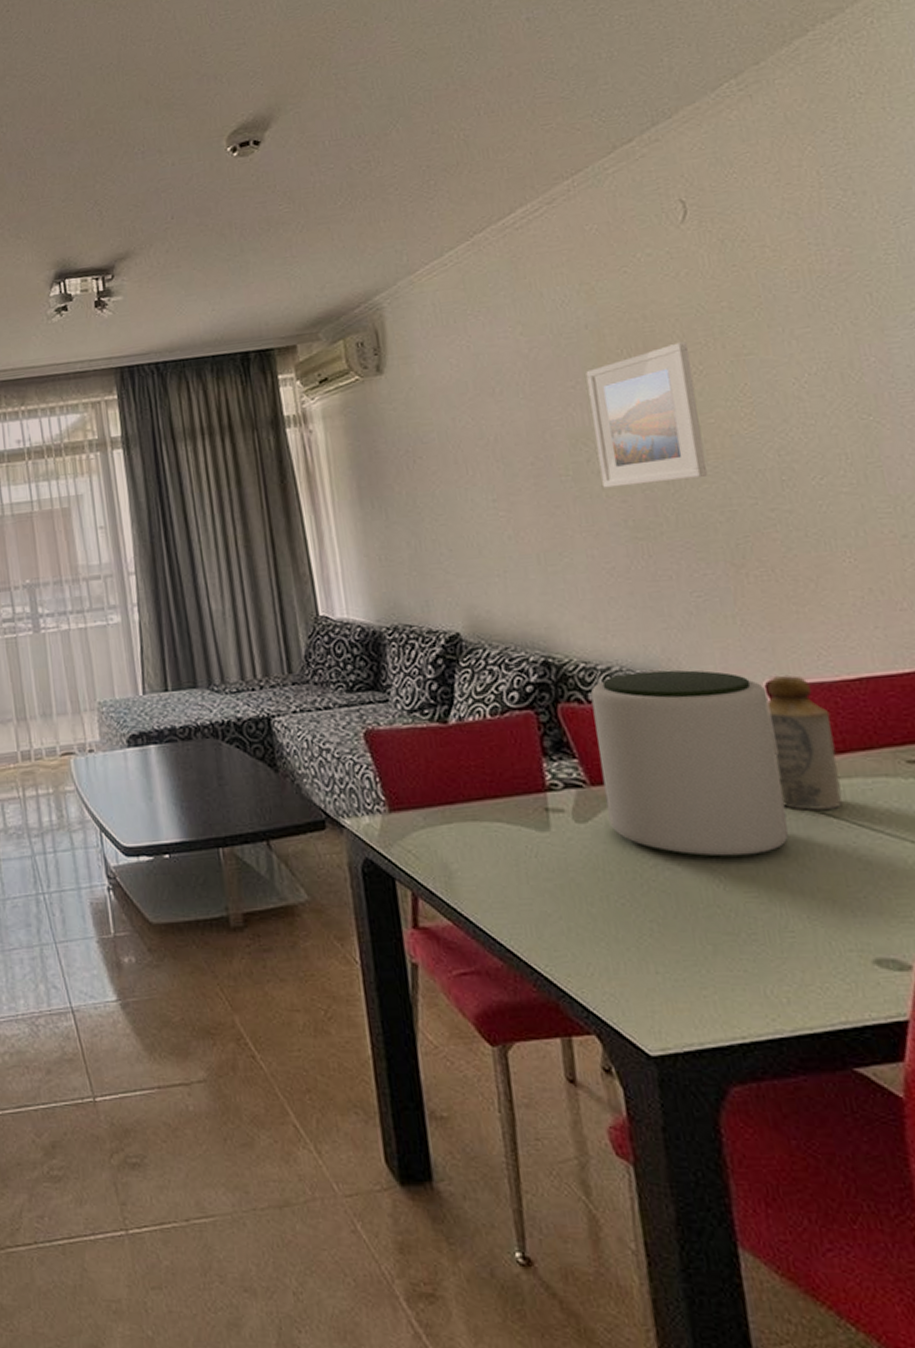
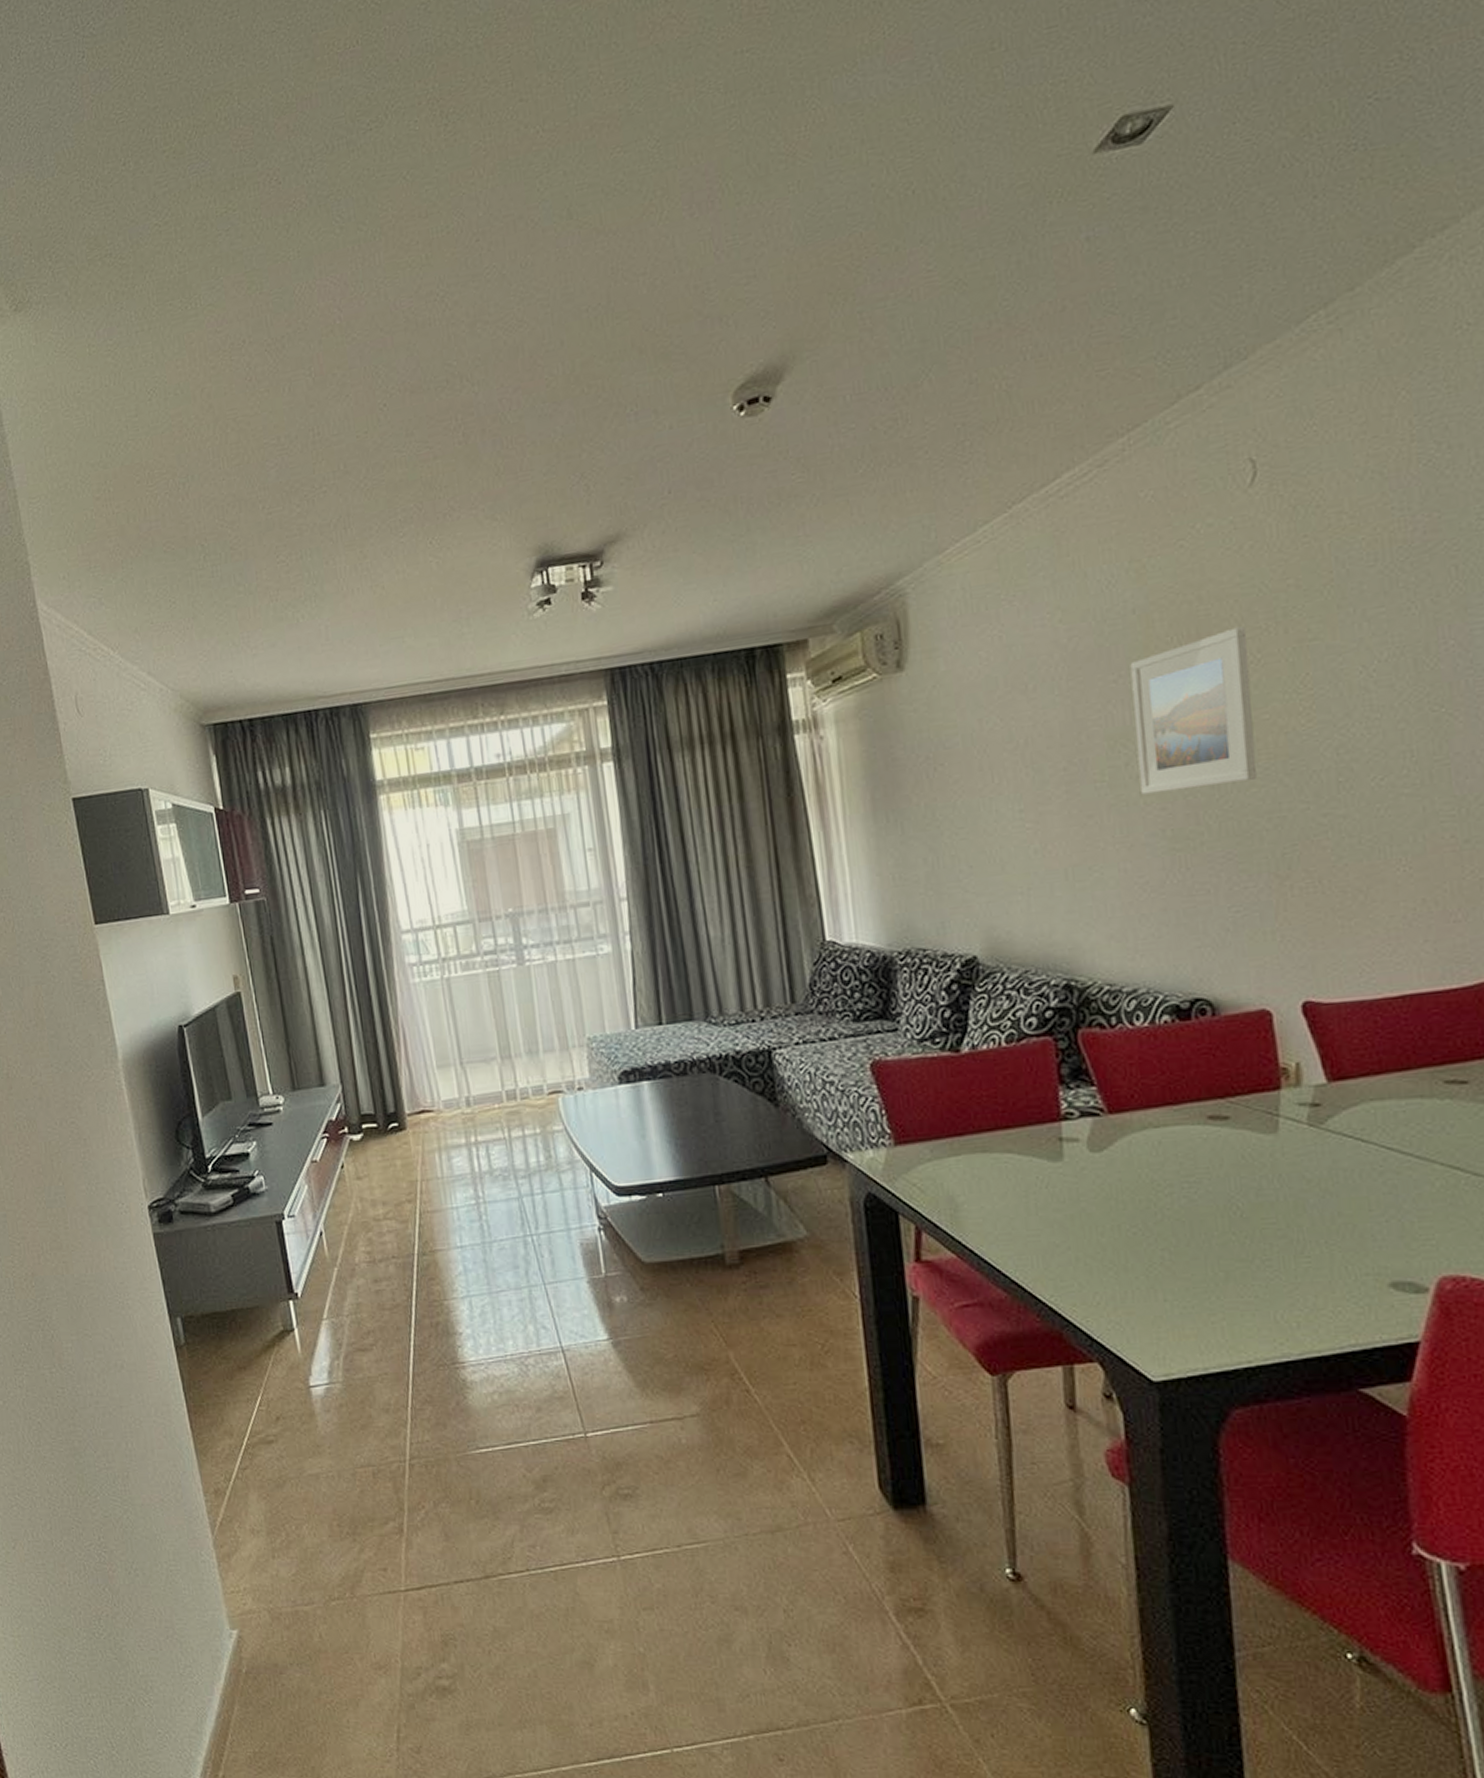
plant pot: present [590,670,789,859] -> none [1113,990,1314,1186]
bottle: present [766,674,842,811] -> none [1302,993,1373,1135]

